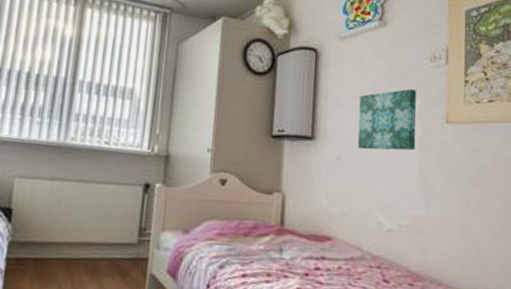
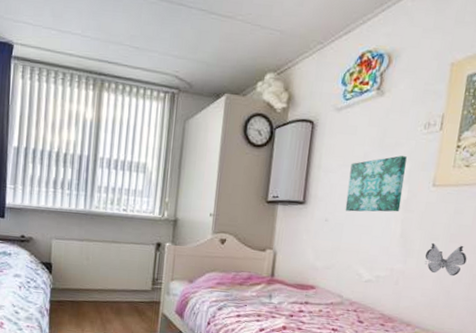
decorative butterfly: none [447,185,492,225] -> present [424,242,467,277]

